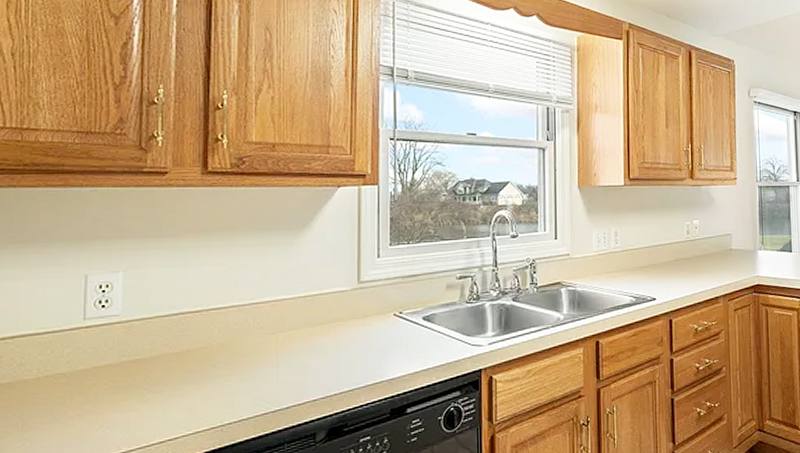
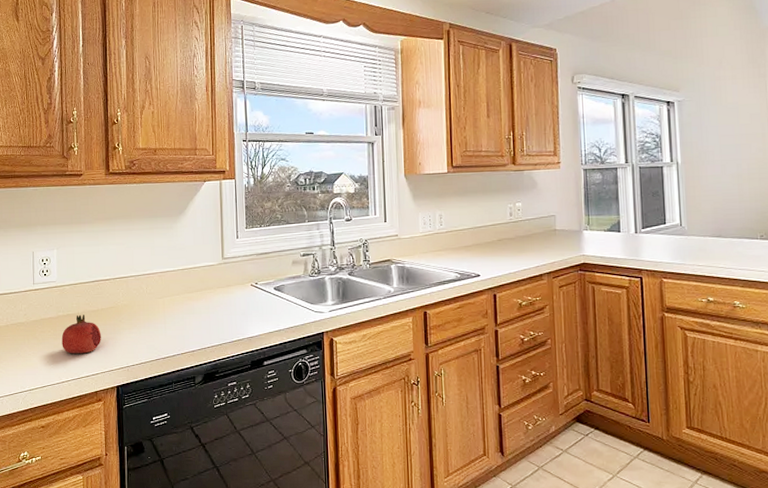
fruit: none [124,358,185,413] -> present [61,314,101,354]

